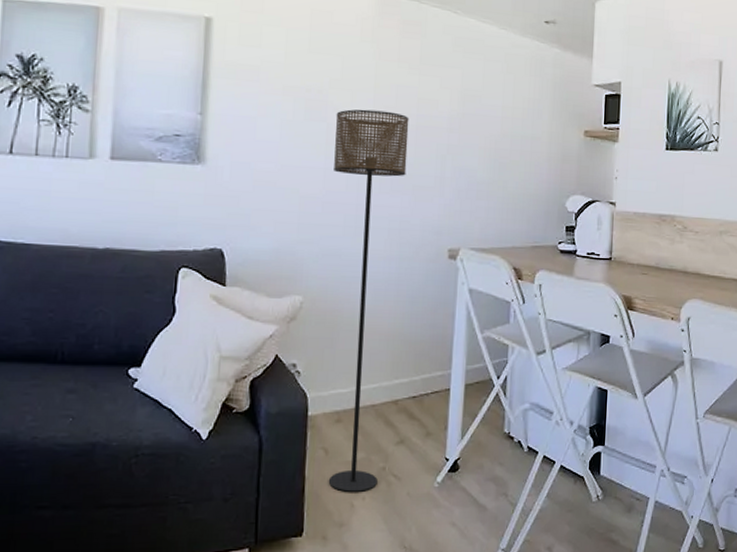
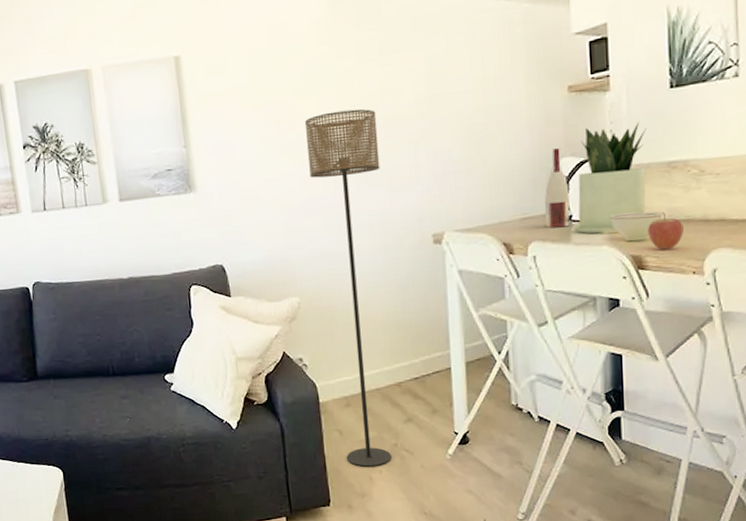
wine bottle: none [553,185,577,261] -> present [544,148,570,228]
planter: none [576,172,644,273] -> present [572,121,646,234]
bowl: none [608,255,651,283] -> present [609,211,662,242]
fruit: none [638,259,667,294] -> present [648,212,684,250]

